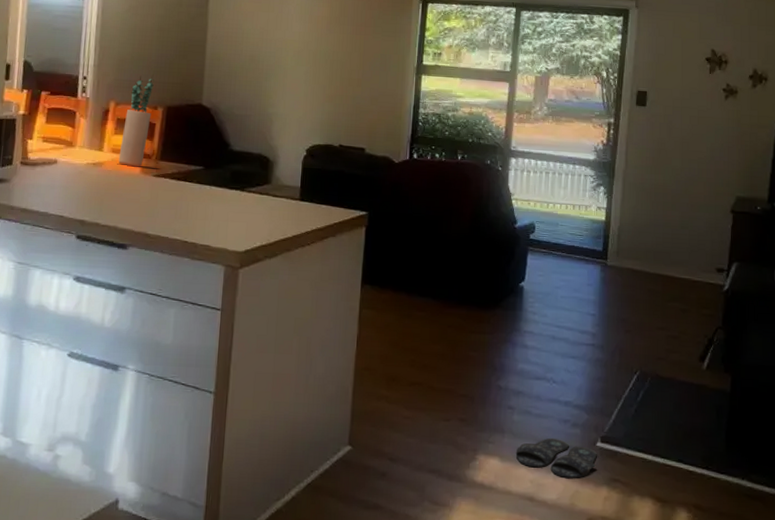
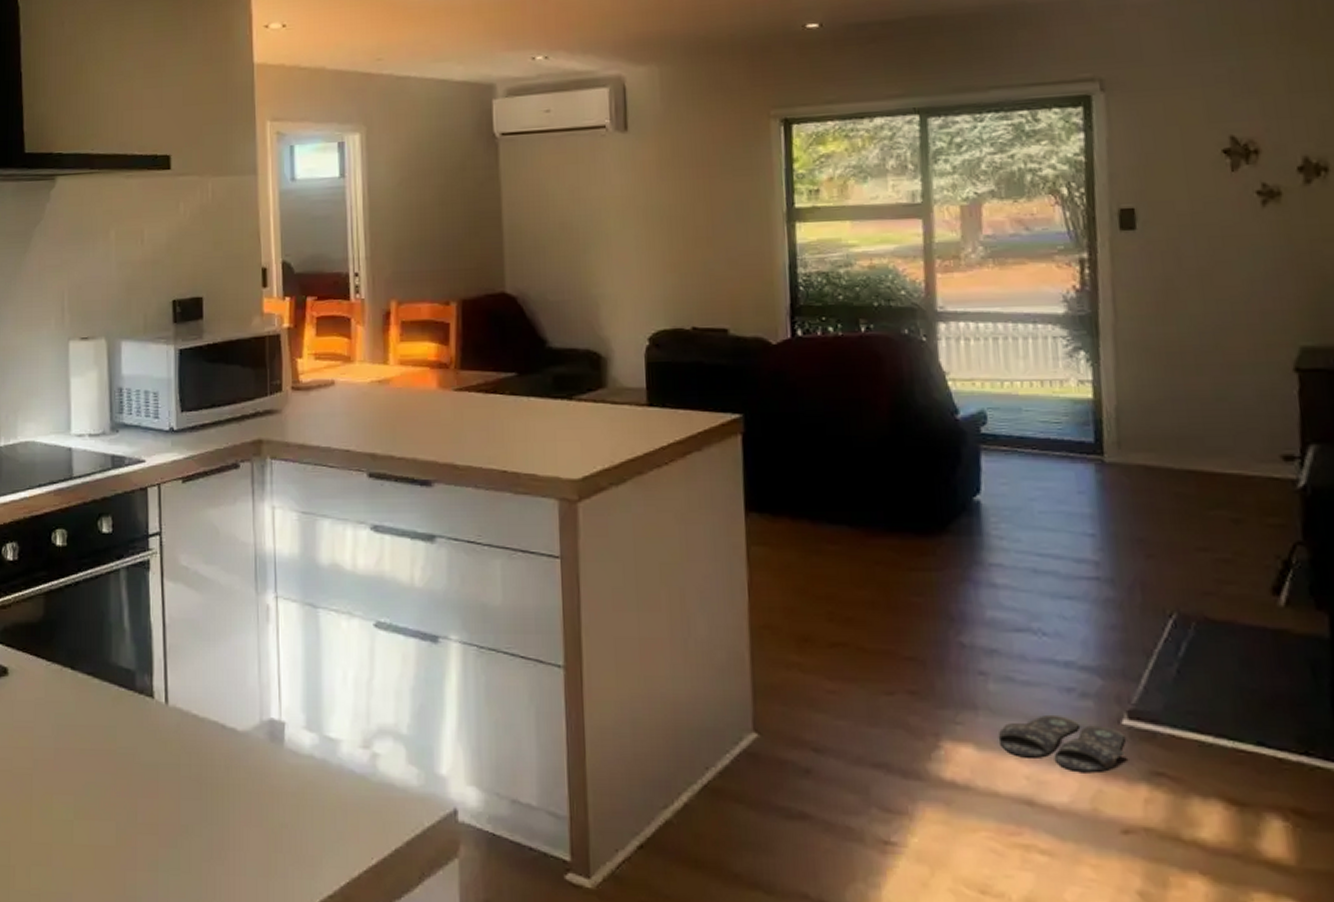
vase: present [118,74,154,167] -> none [408,260,443,381]

